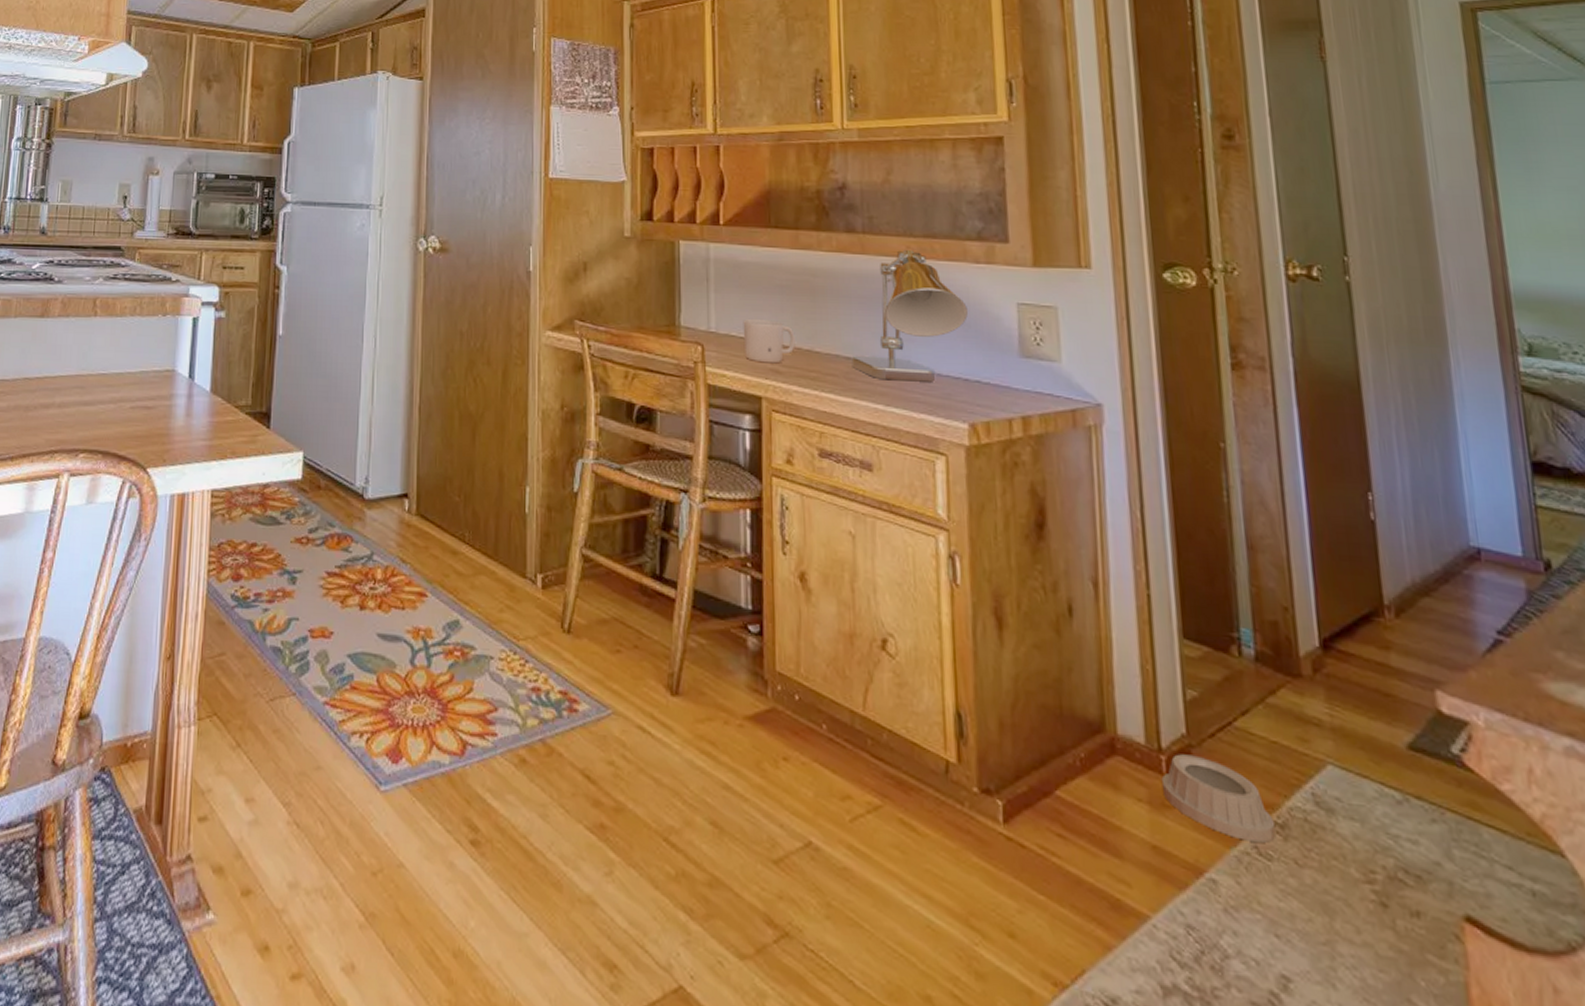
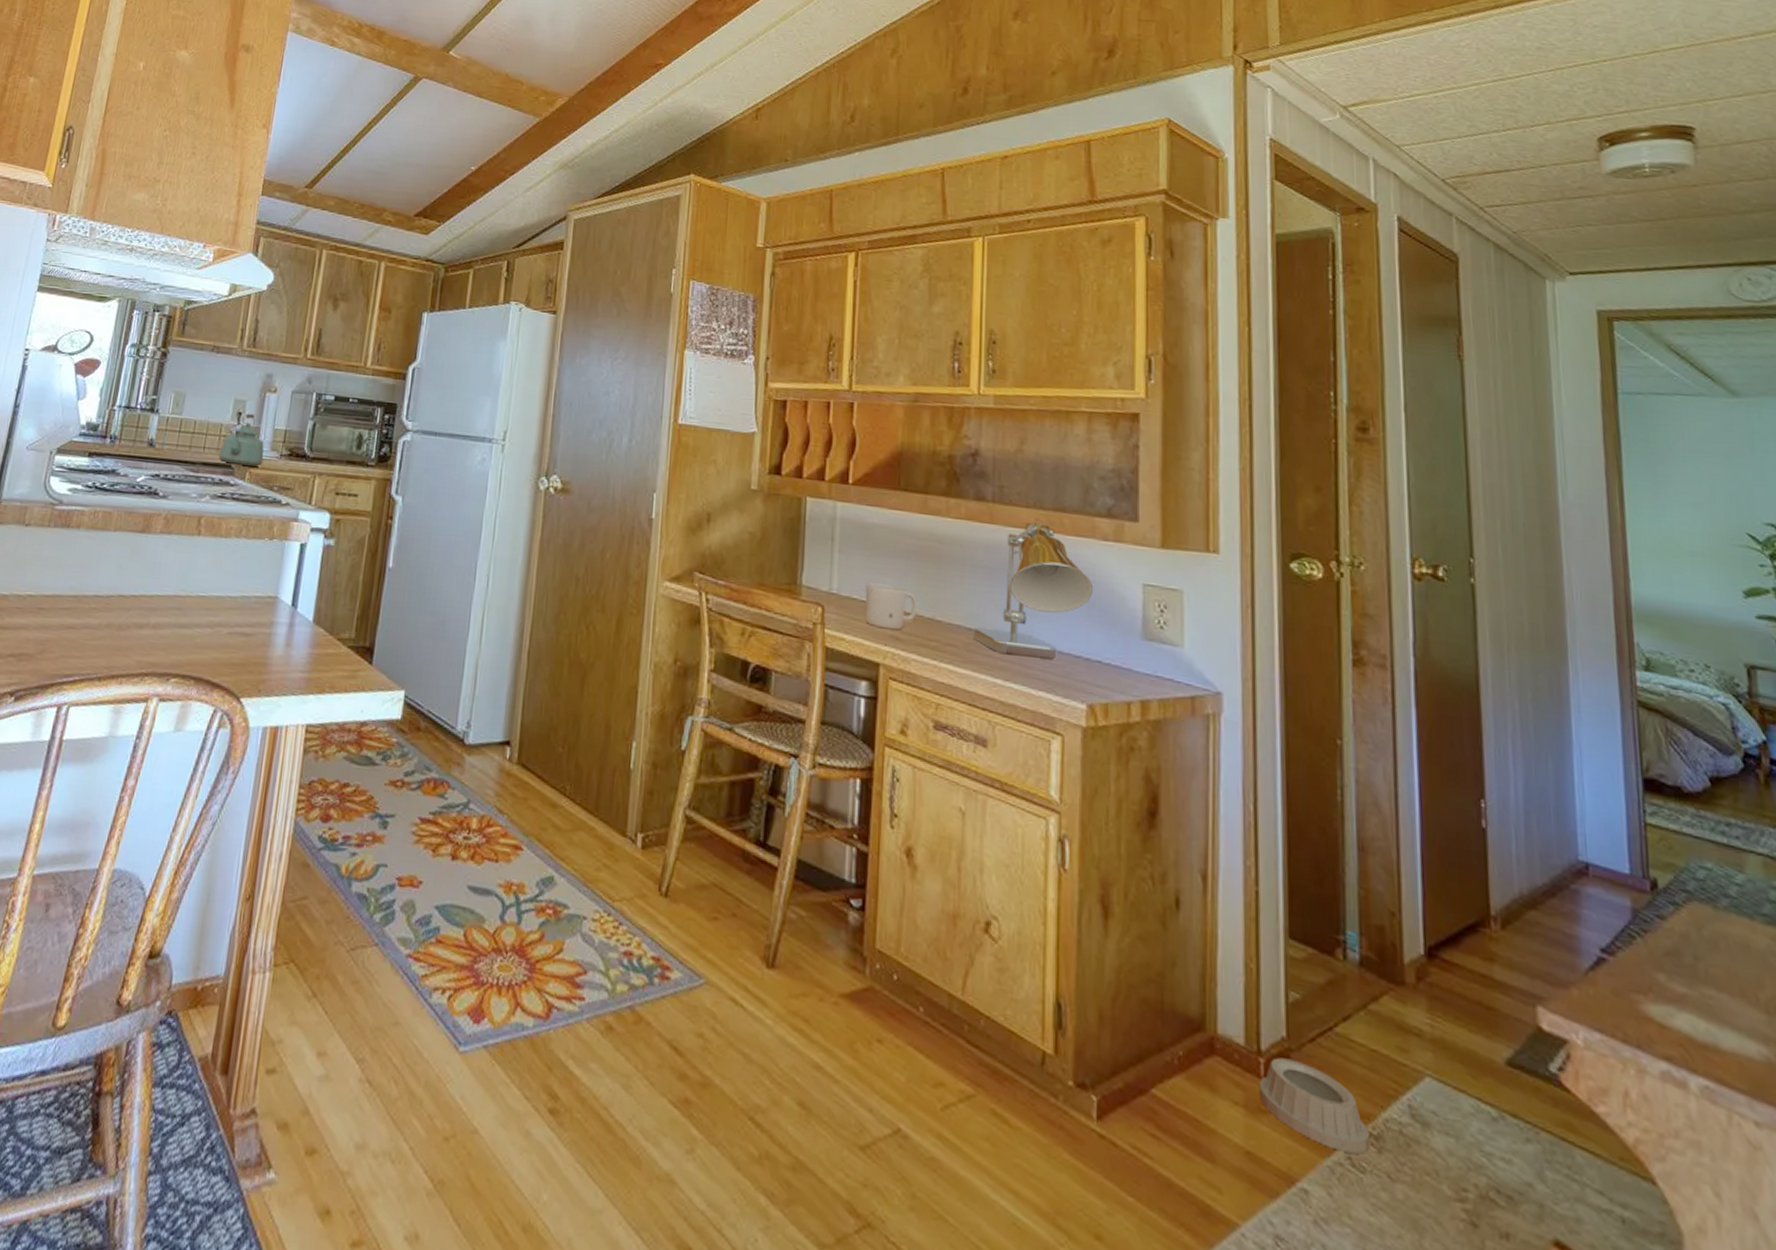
kettle: none [108,196,152,248] -> present [218,413,264,468]

